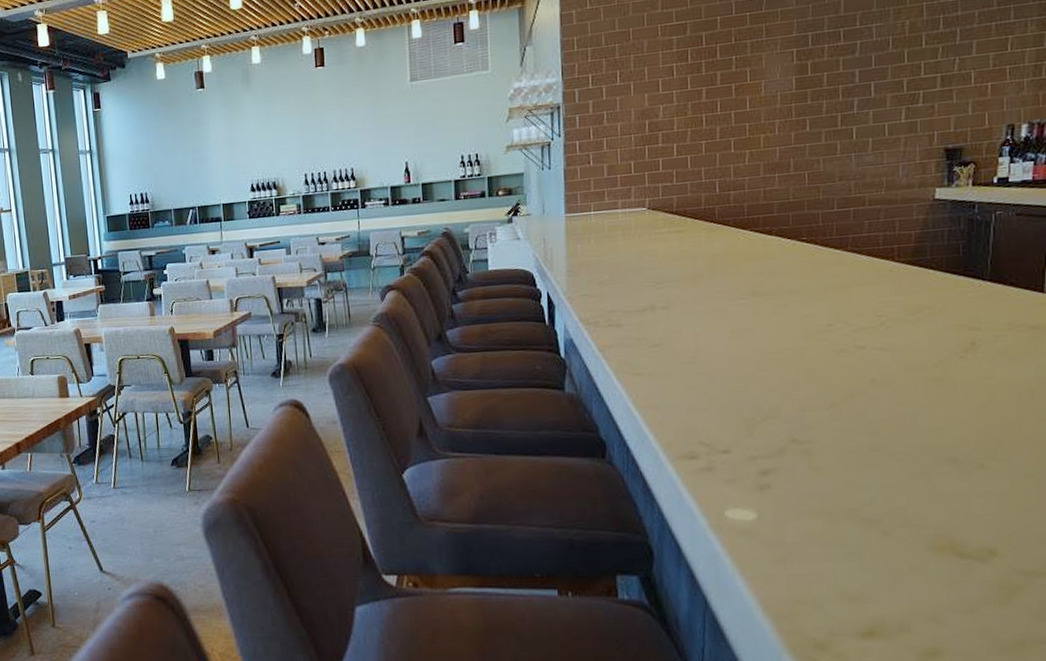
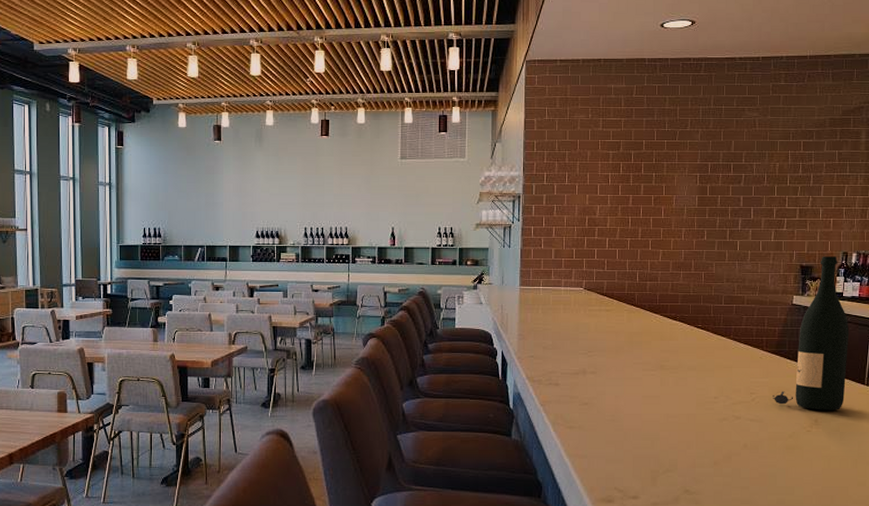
wine bottle: none [909,131,1020,330] -> present [773,256,849,410]

